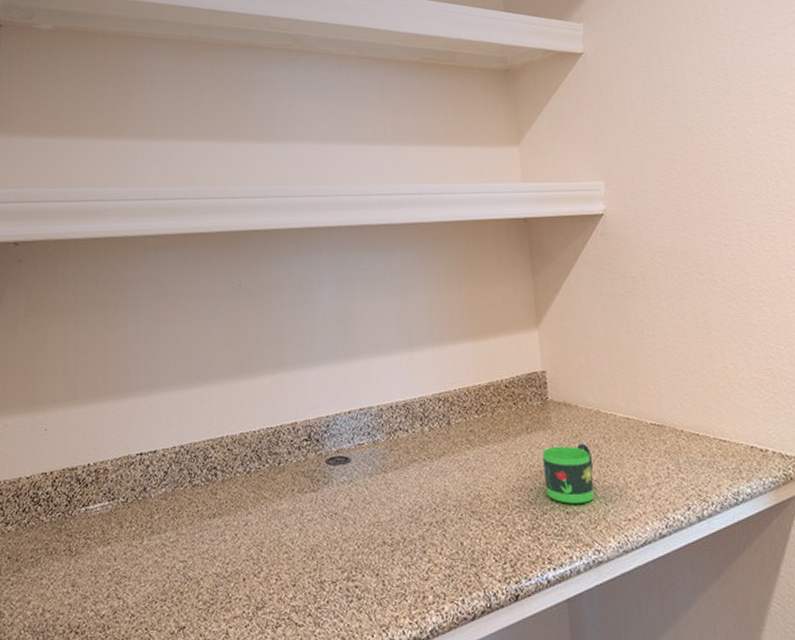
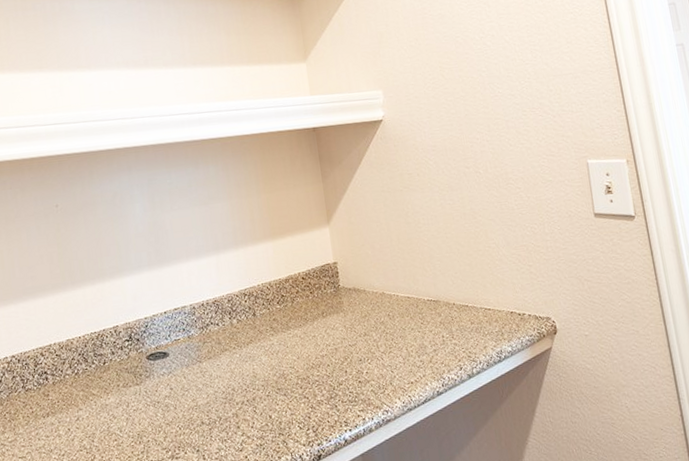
mug: present [542,444,594,504] -> none [337,322,382,374]

